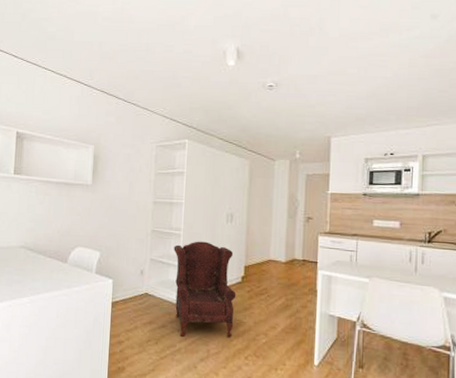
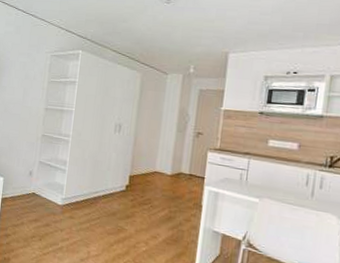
armchair: present [174,241,237,338] -> none [60,148,120,243]

